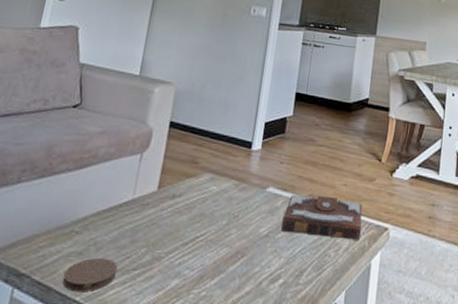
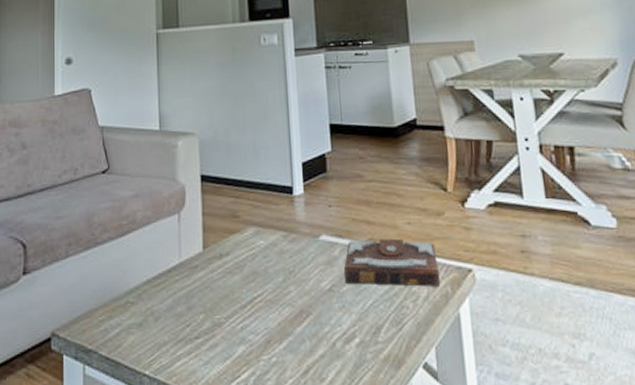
coaster: present [62,257,118,293] -> none [129,327,180,366]

